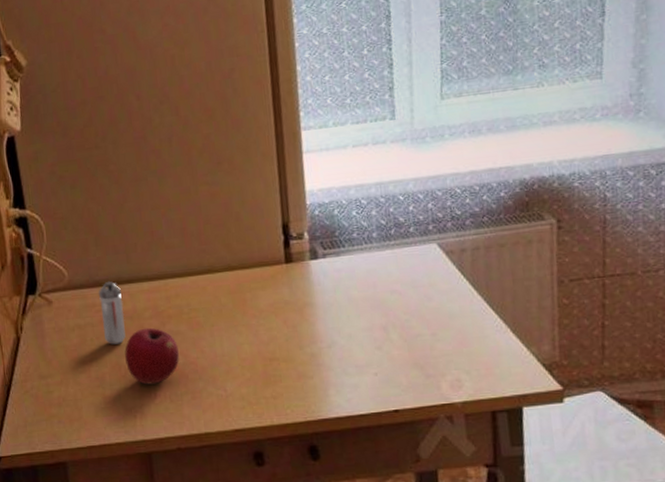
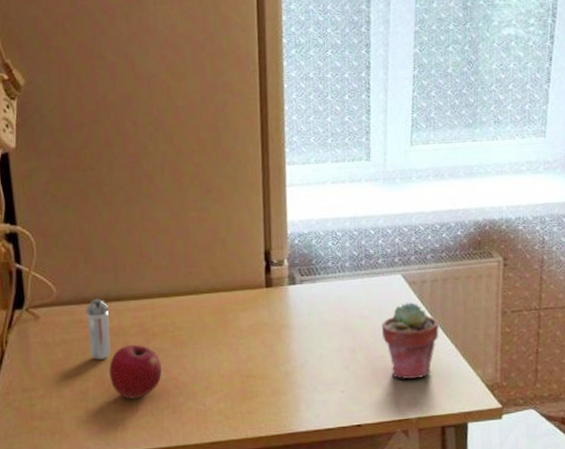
potted succulent: none [416,274,484,359] -> present [381,302,439,379]

